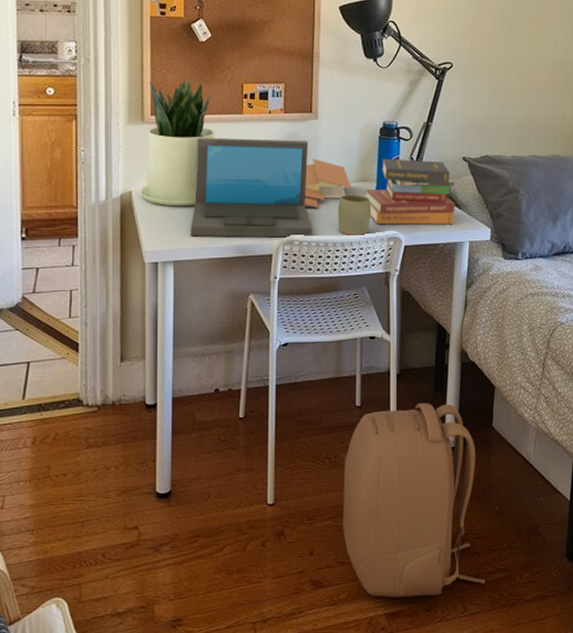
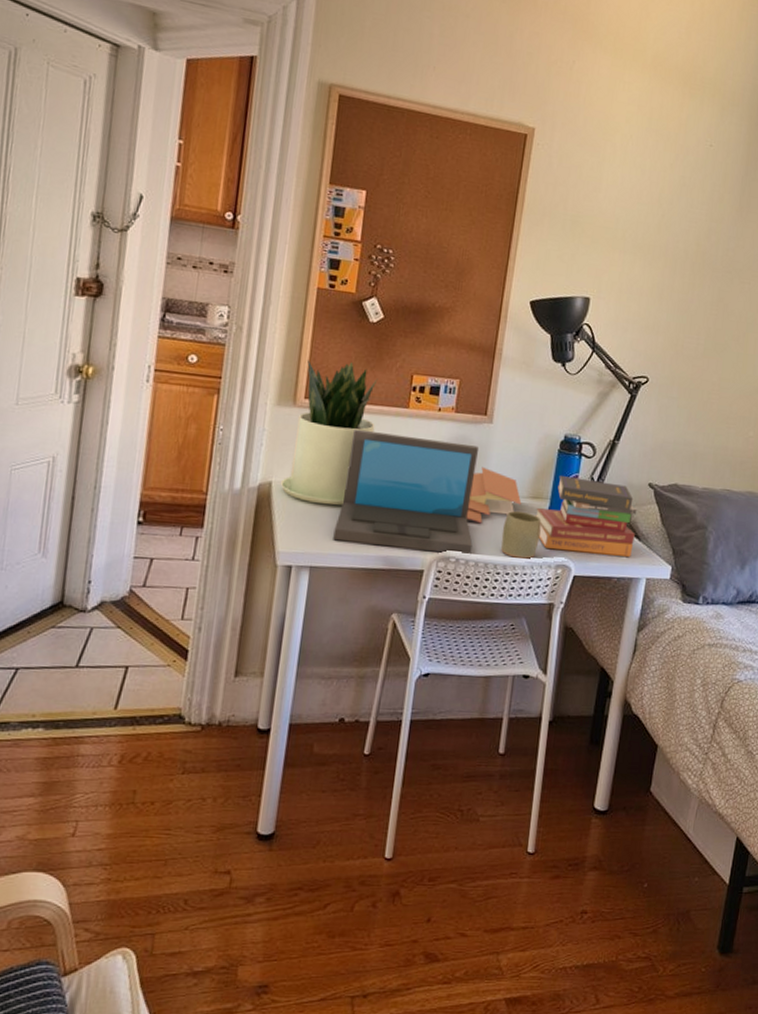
backpack: present [343,402,485,598] -> none [467,756,629,982]

